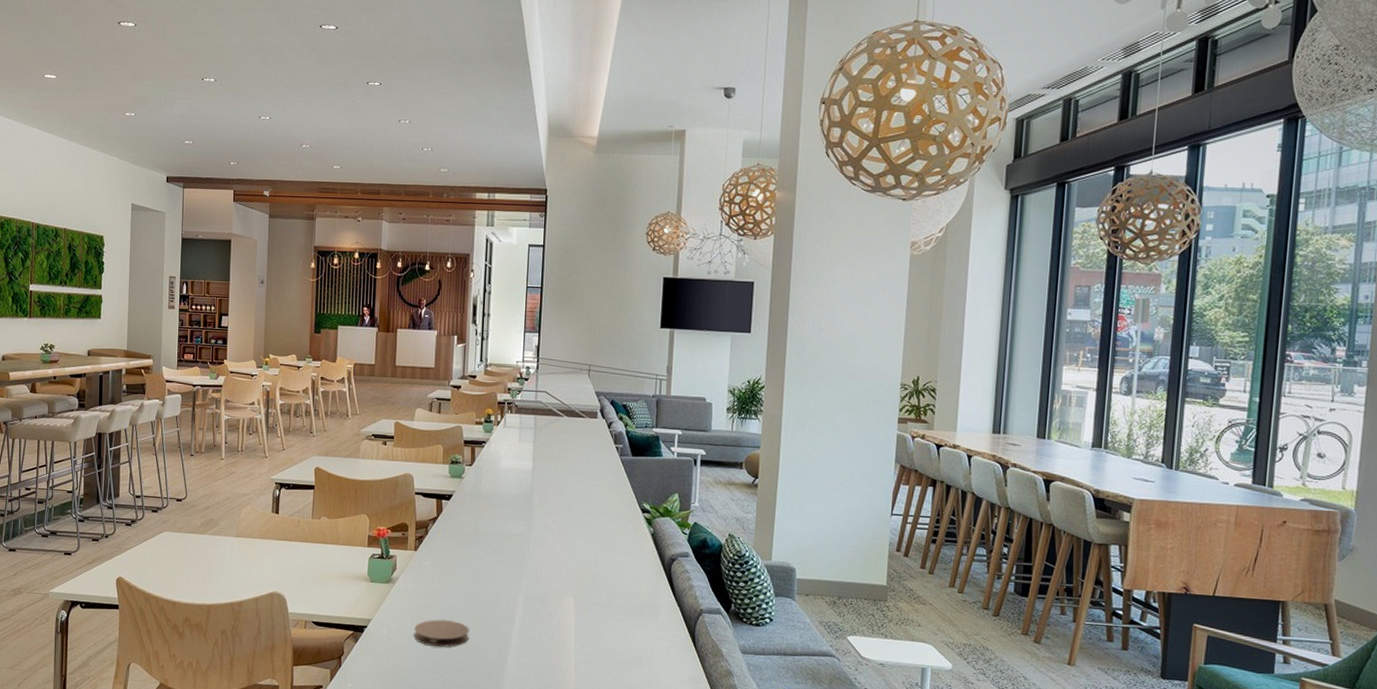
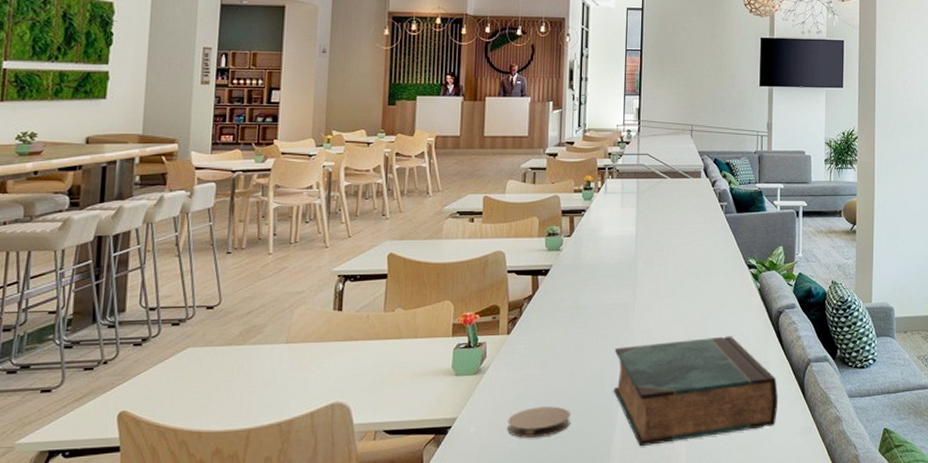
book: none [508,574,668,670] -> present [613,336,778,446]

